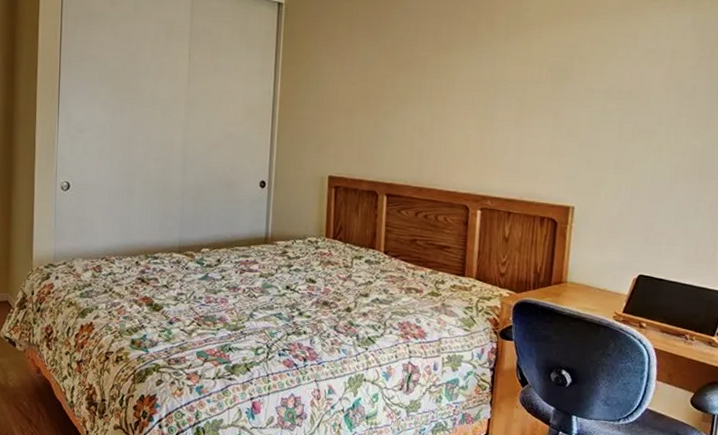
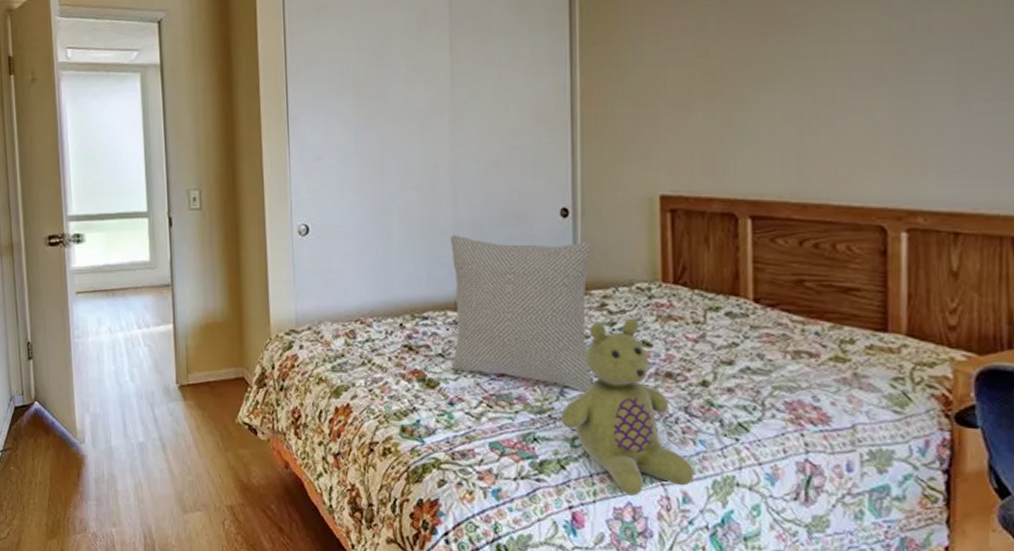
pillow: none [172,196,280,315] -> present [451,235,592,392]
stuffed bear: none [249,262,338,389] -> present [561,318,695,496]

